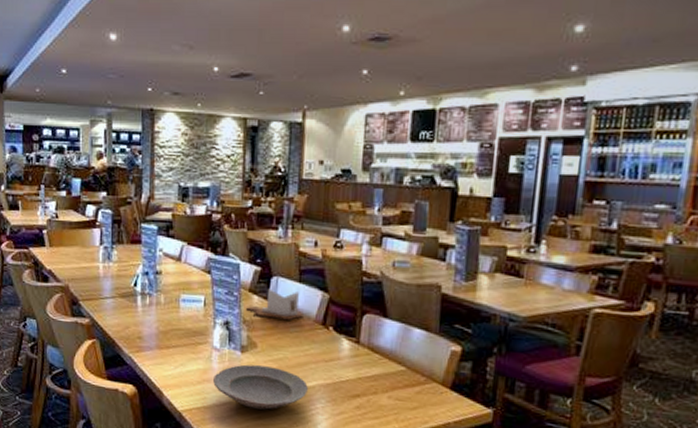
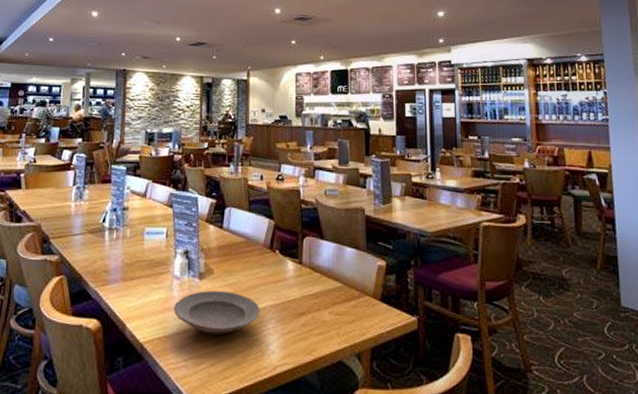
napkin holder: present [245,288,304,320] -> none [202,218,253,246]

